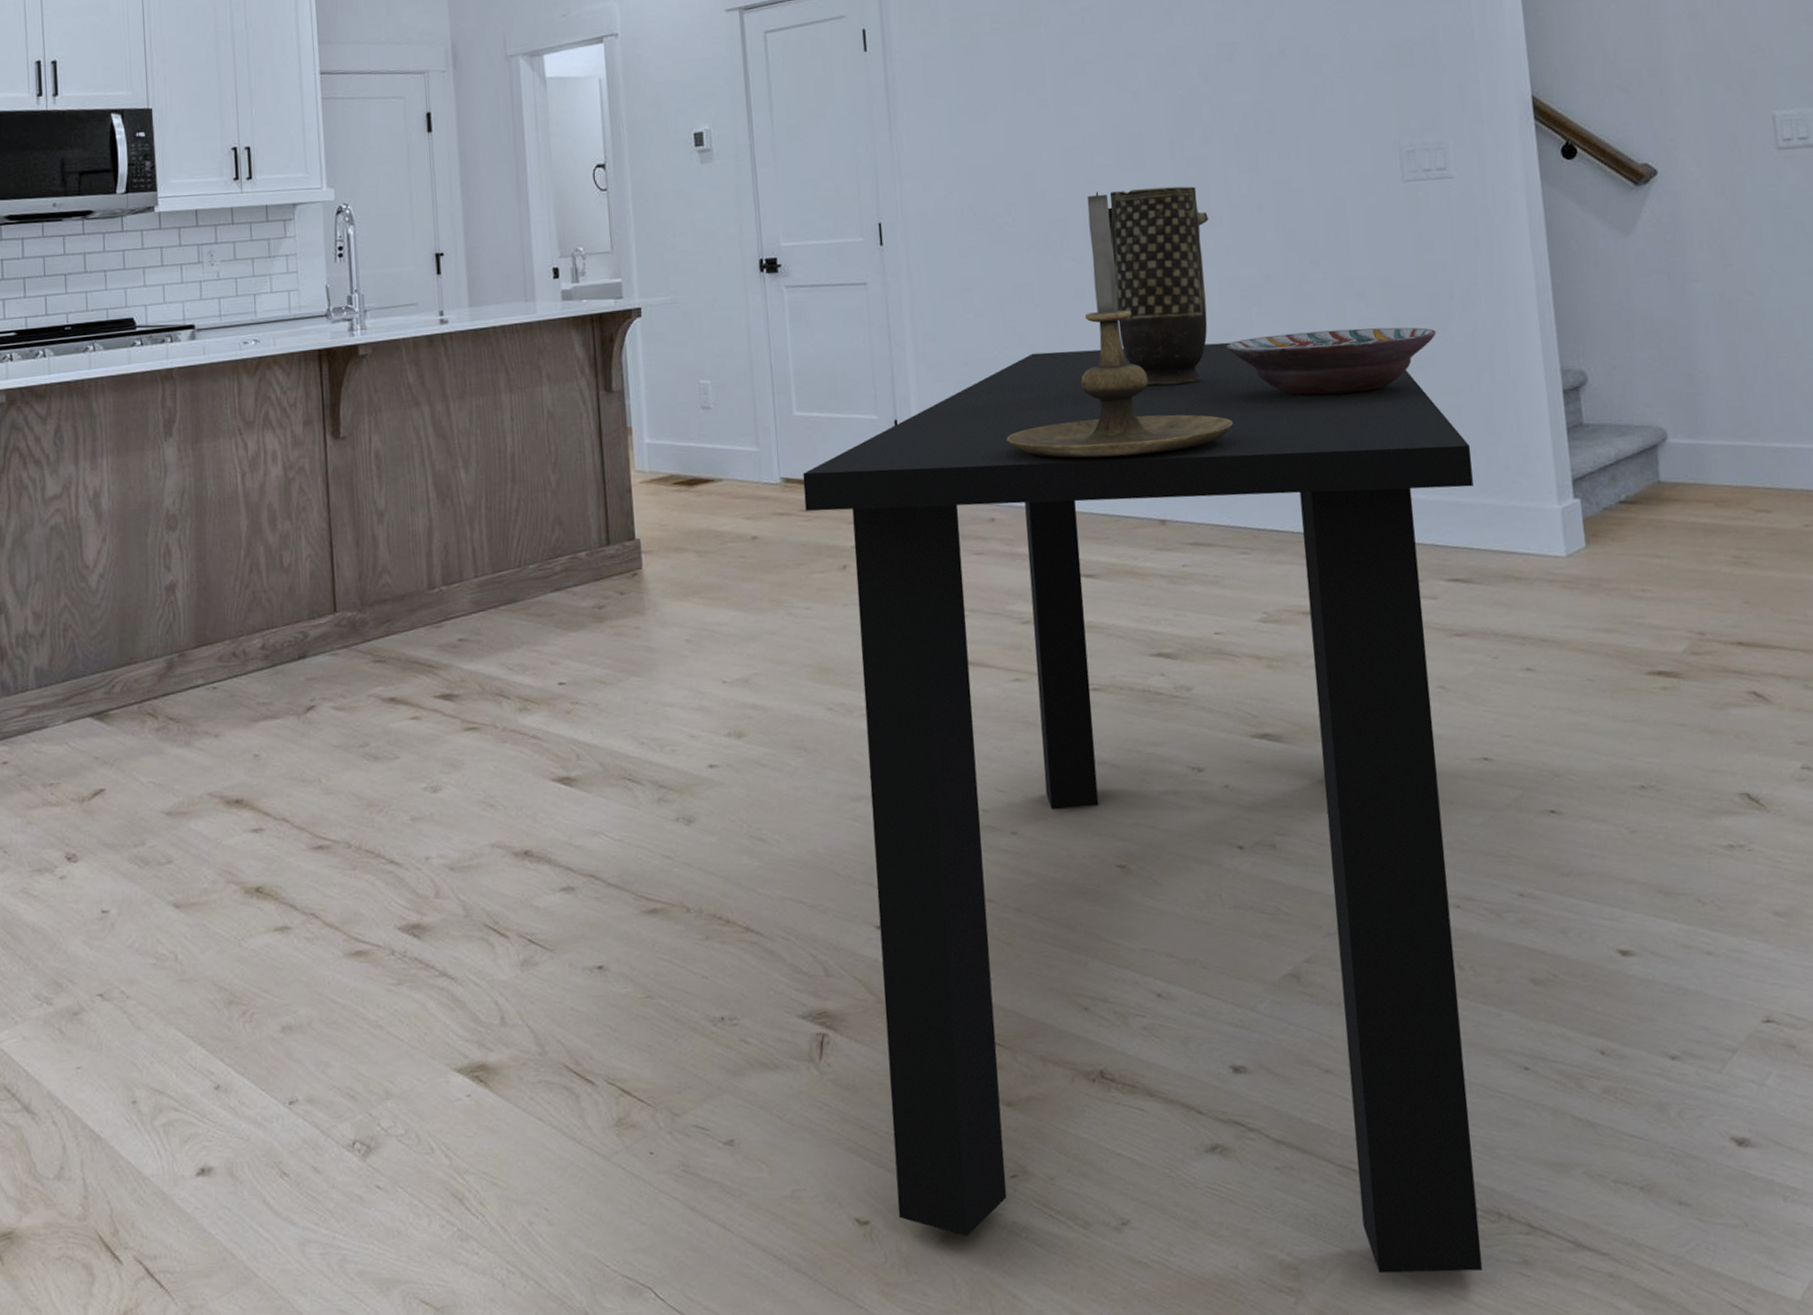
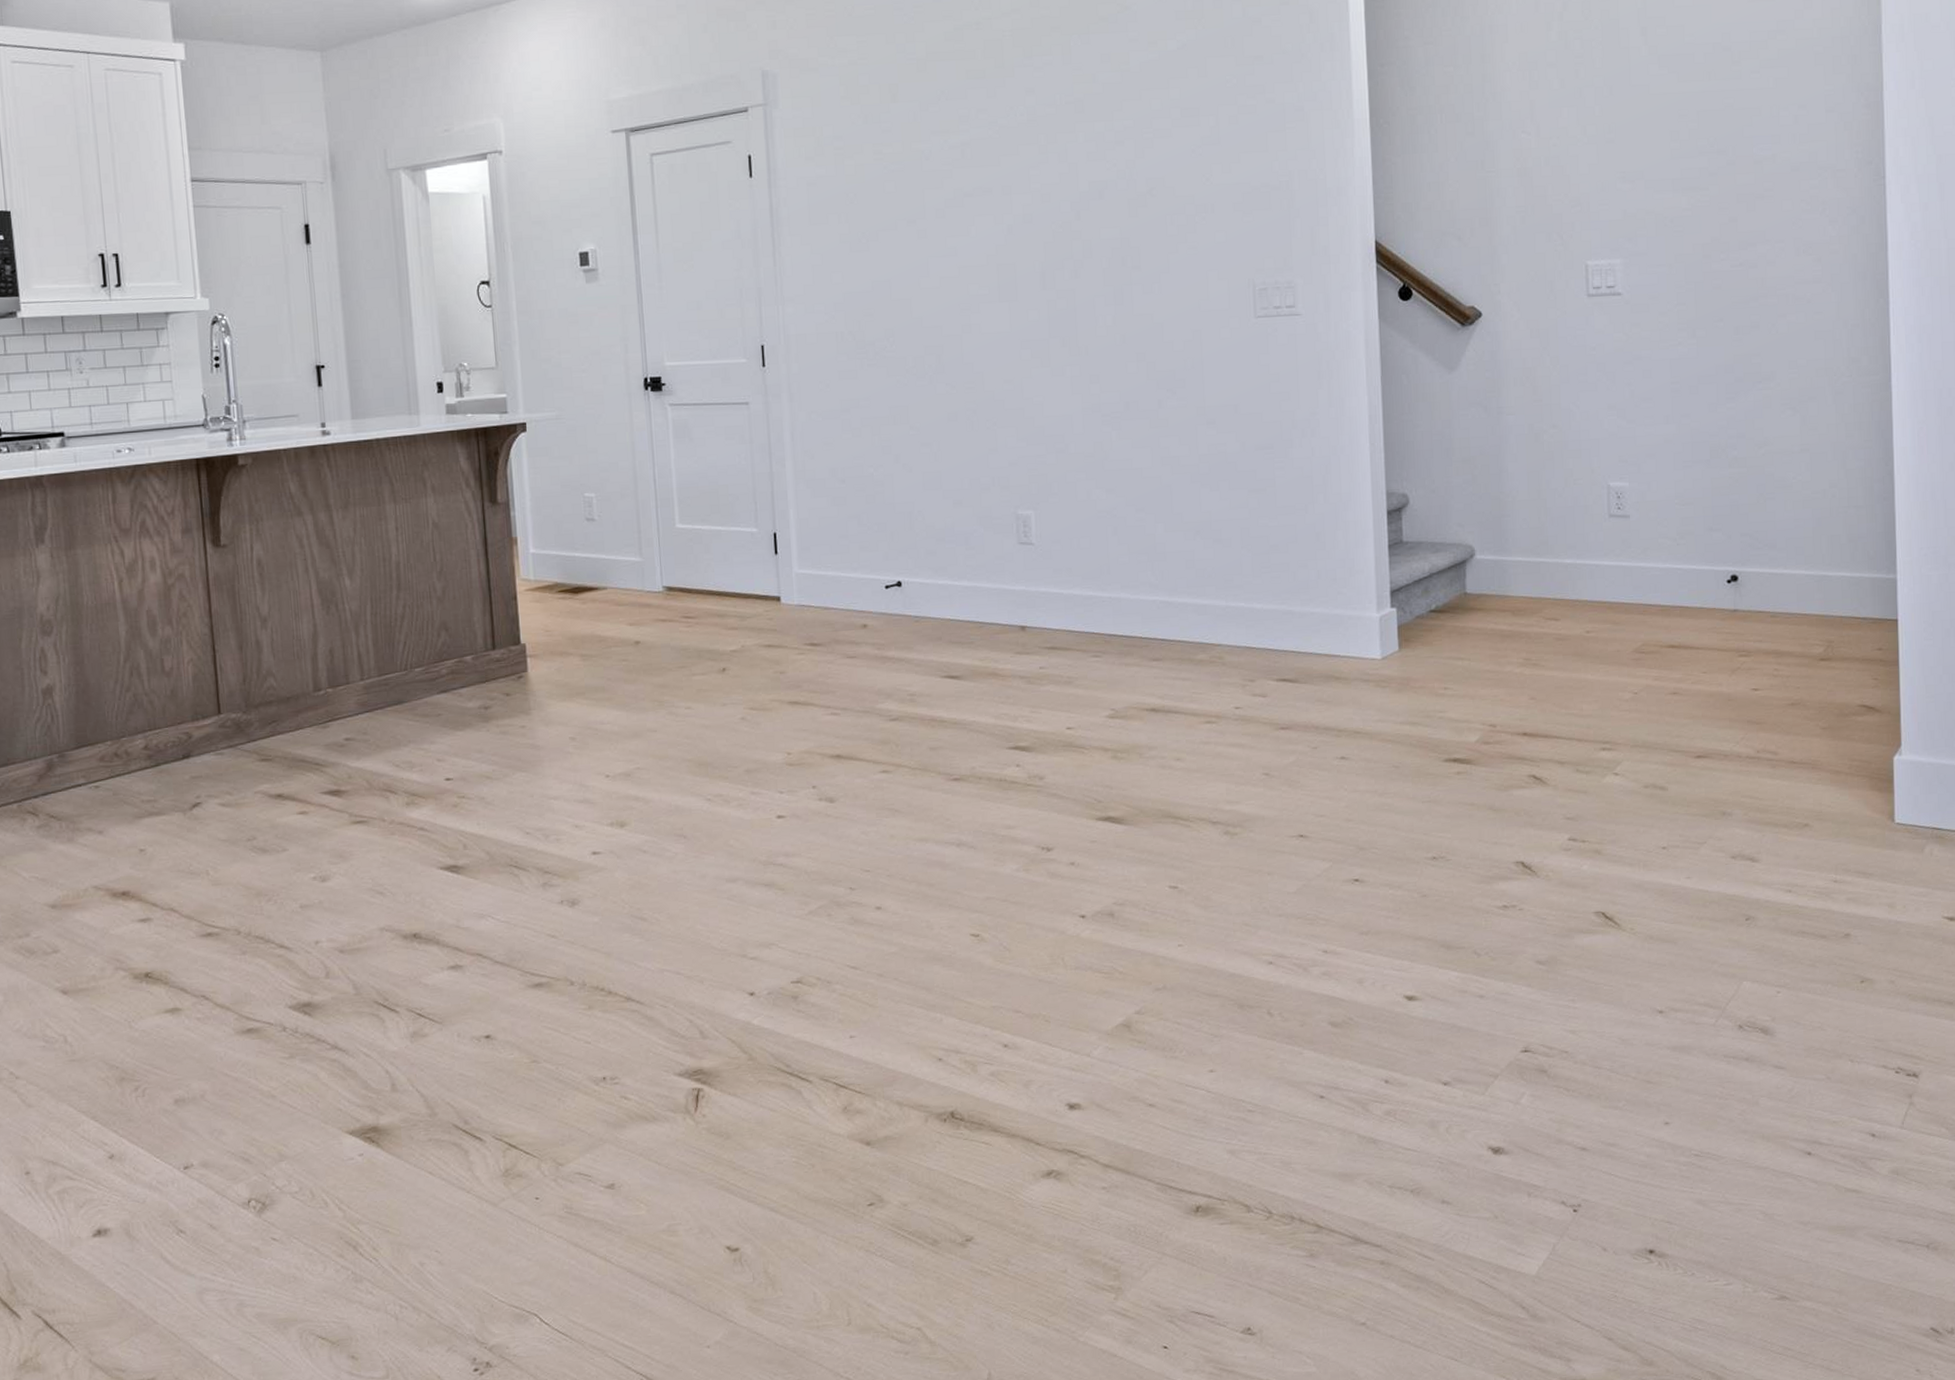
dining table: present [802,342,1483,1274] -> none [684,464,1304,1271]
candle holder: present [1006,192,1234,459] -> none [880,320,1092,570]
vase: present [1108,186,1208,385] -> none [981,316,1075,503]
decorative bowl: present [1227,327,1436,396] -> none [1087,452,1278,514]

